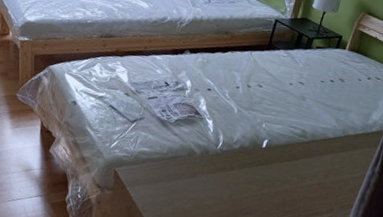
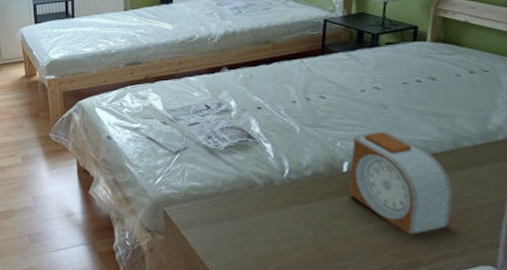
alarm clock: none [263,117,334,197] -> present [349,131,454,235]

